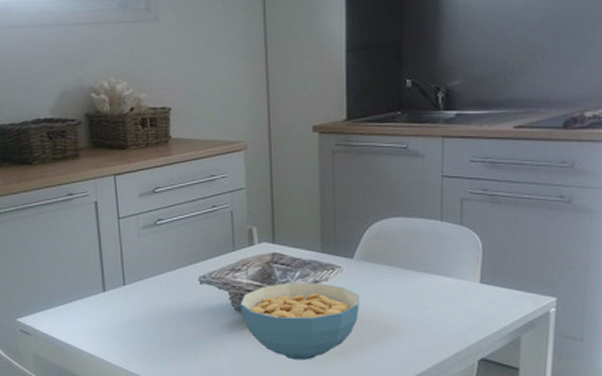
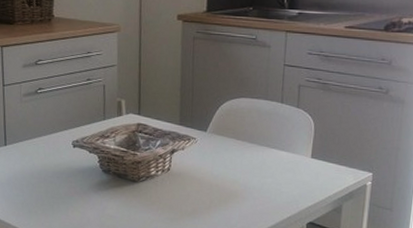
cereal bowl: present [240,282,360,360] -> none [107,150,210,218]

